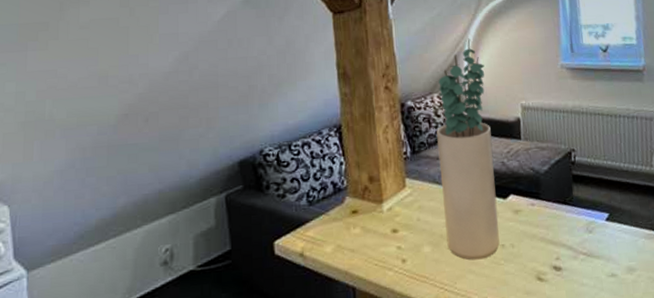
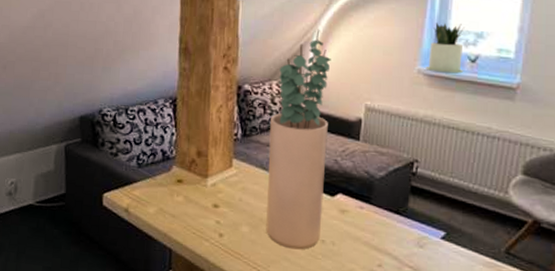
planter: none [567,19,599,66] -> present [425,23,464,74]

